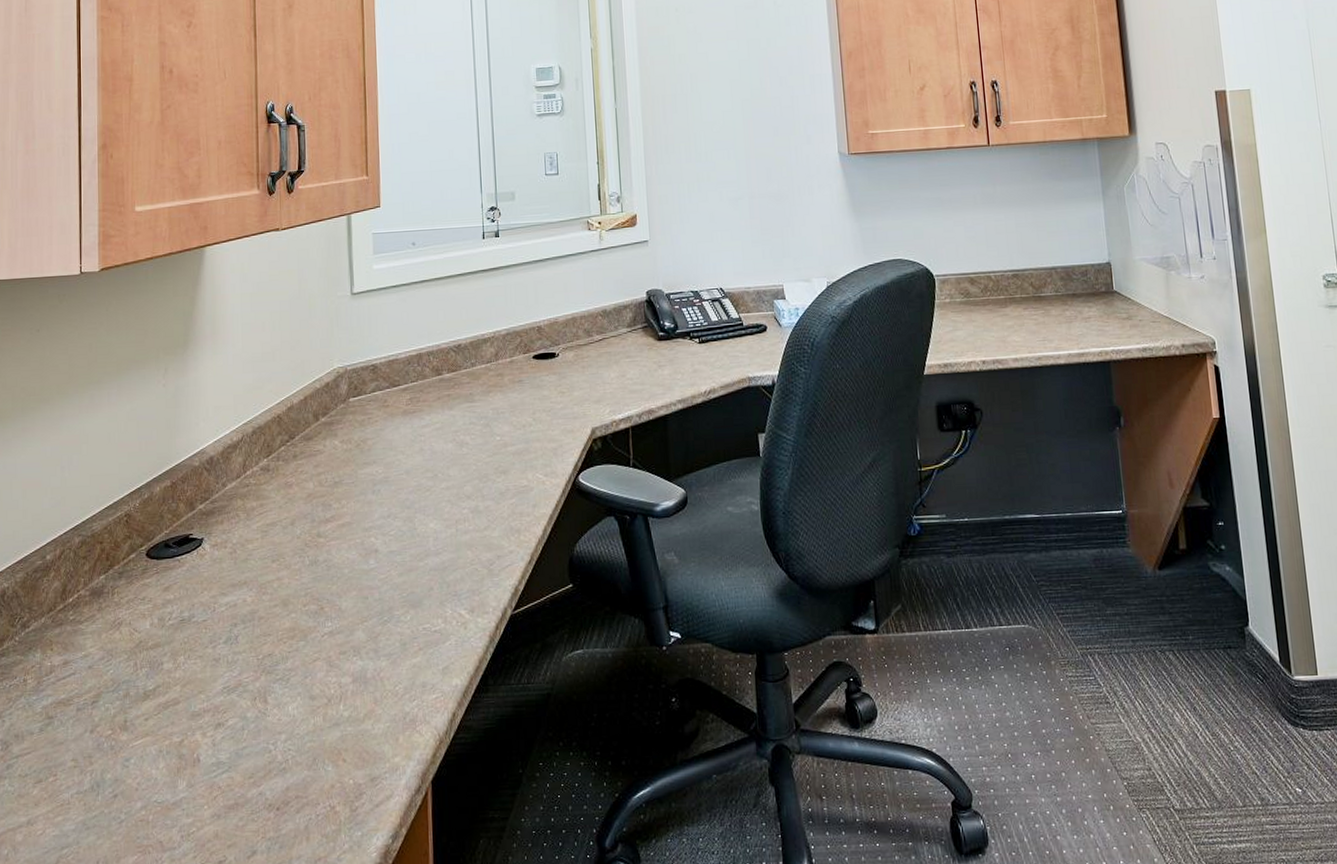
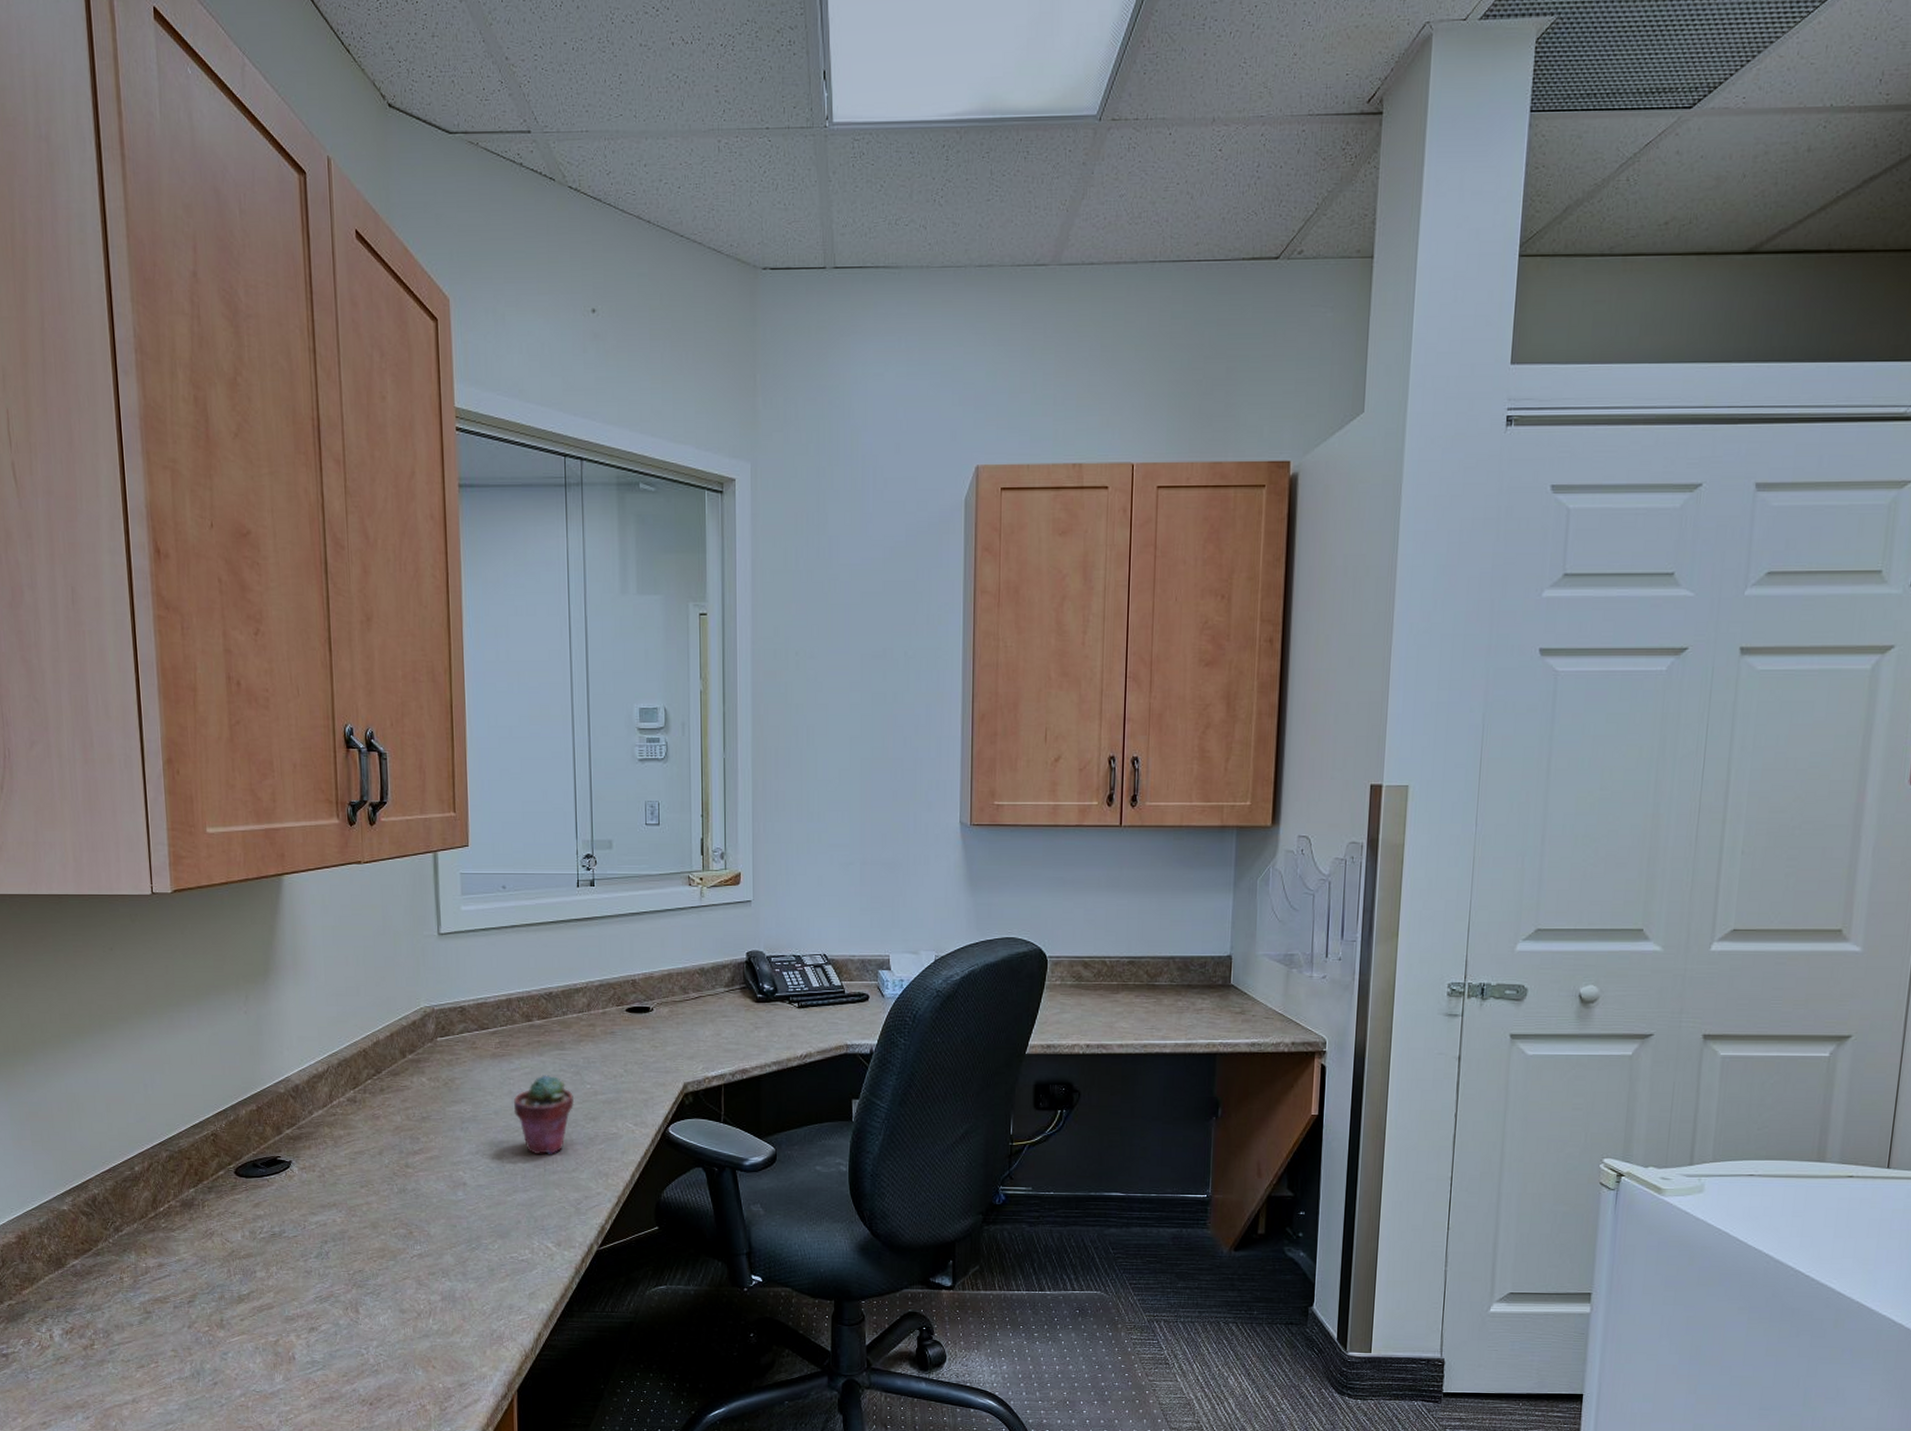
potted succulent: none [425,429,485,514] -> present [514,1075,575,1154]

